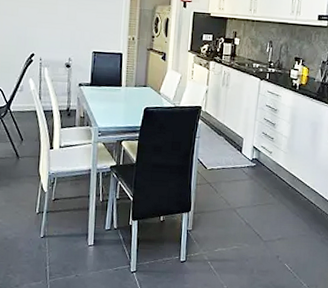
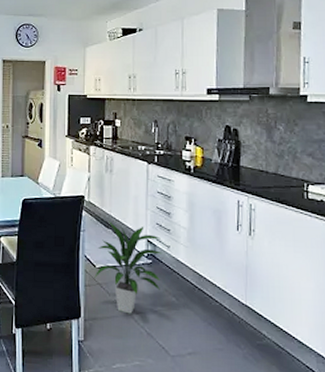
indoor plant: none [205,129,265,208] -> present [94,220,162,314]

